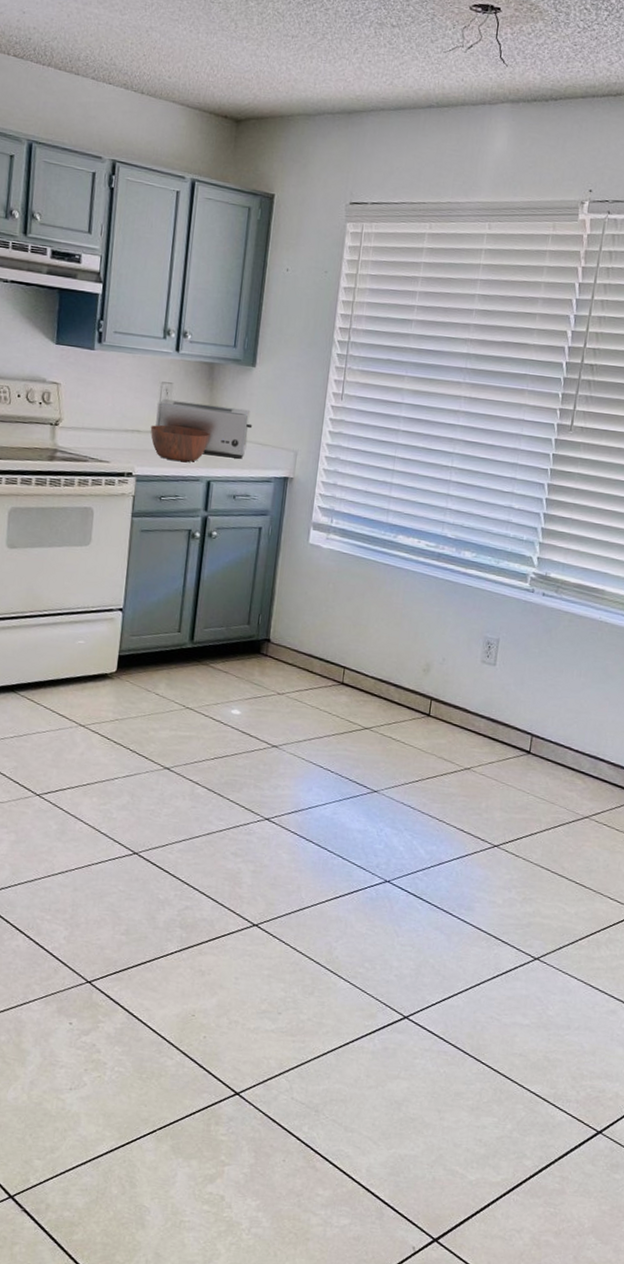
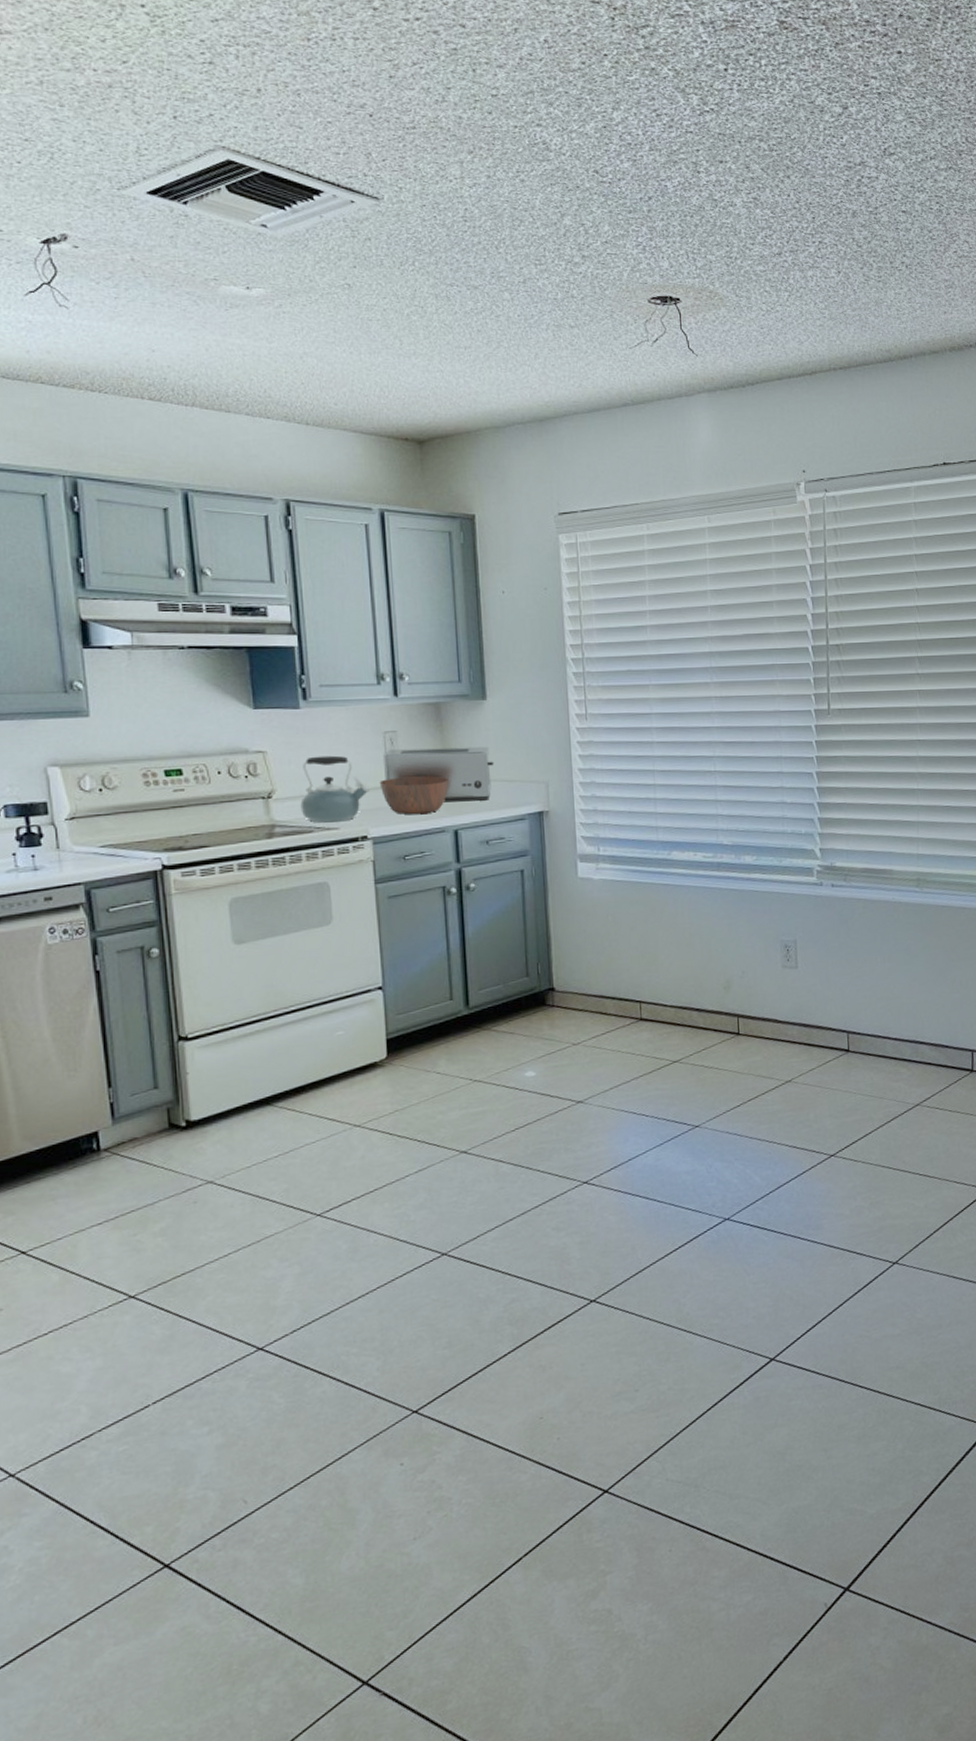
kettle: none [80,394,141,457] -> present [300,755,370,823]

